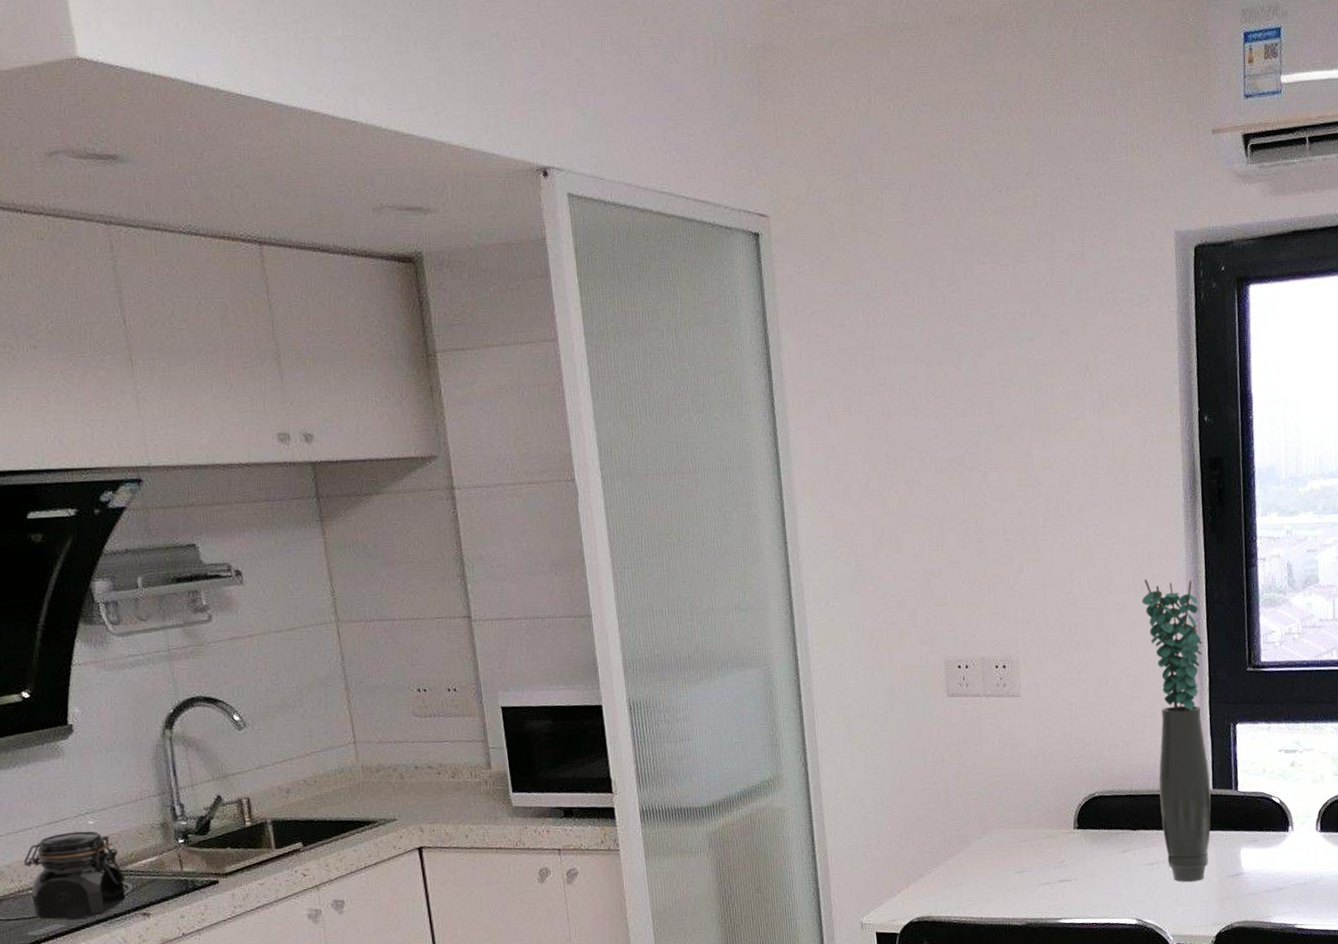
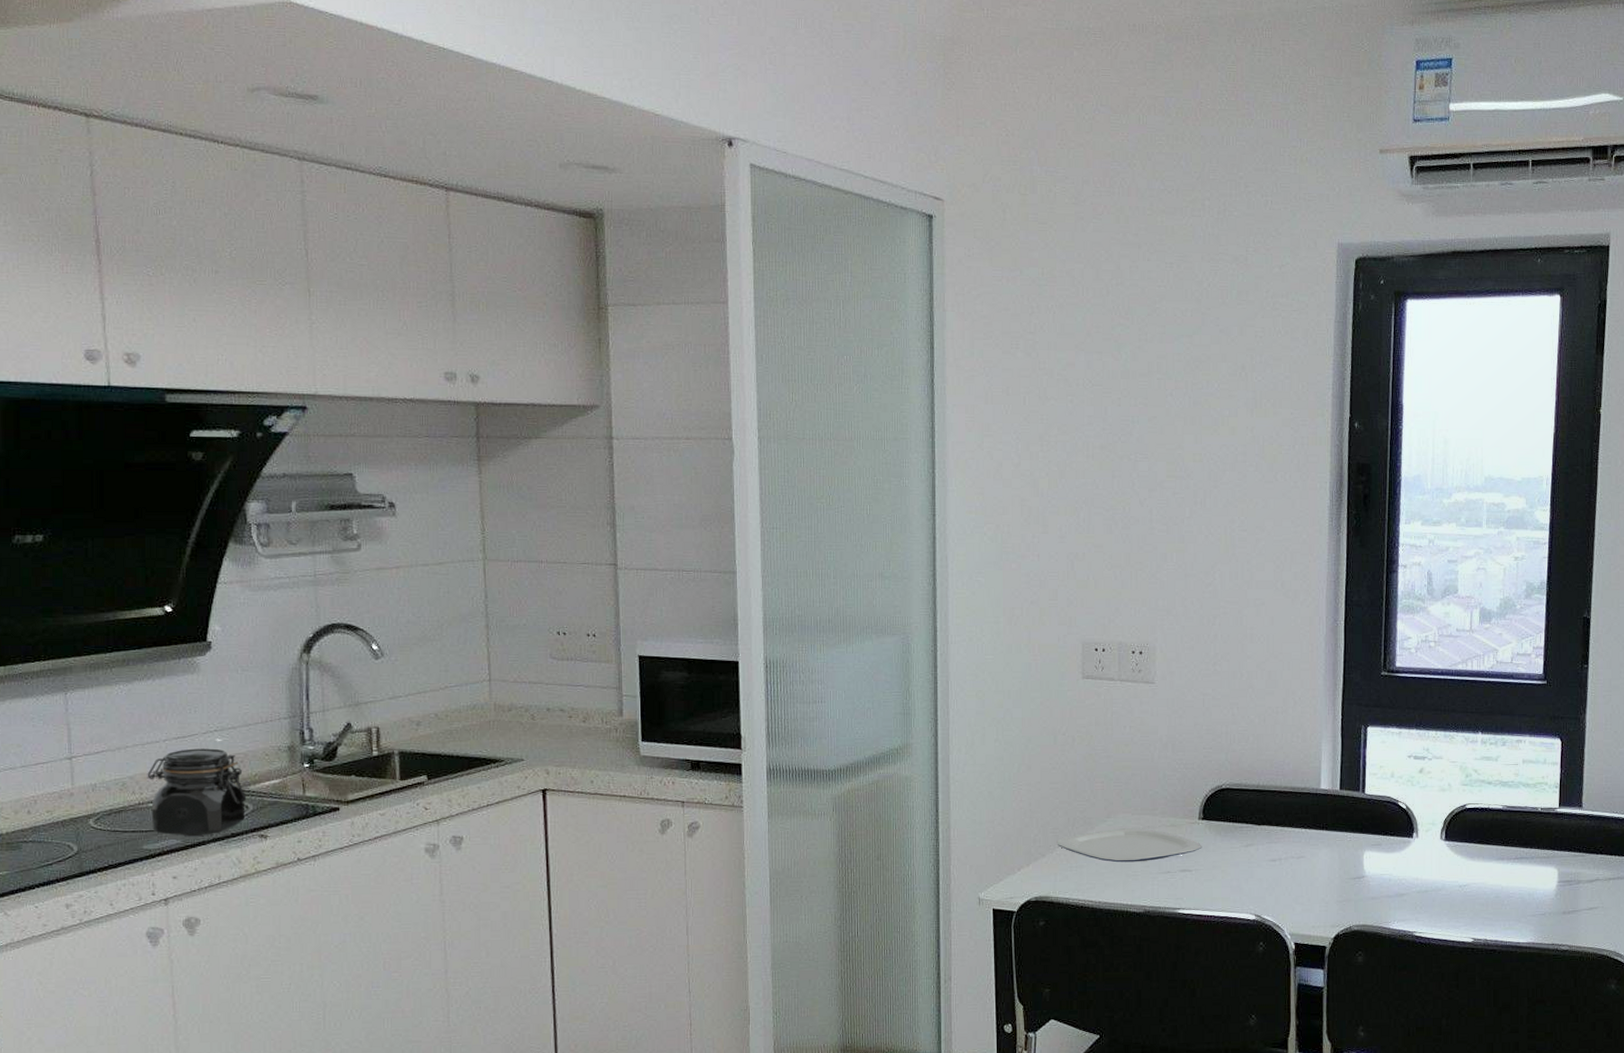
plate: none [934,841,1080,878] -> present [1057,828,1202,863]
vase: present [1142,579,1211,883] -> none [1281,577,1339,882]

